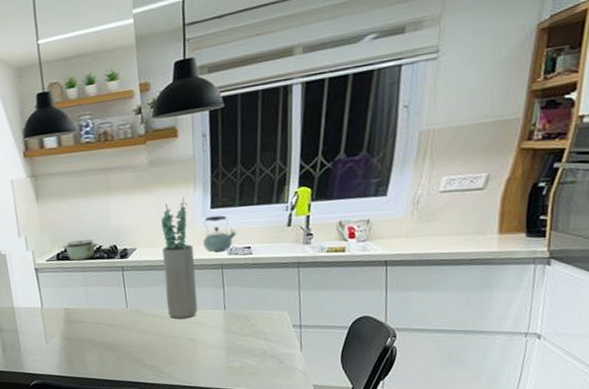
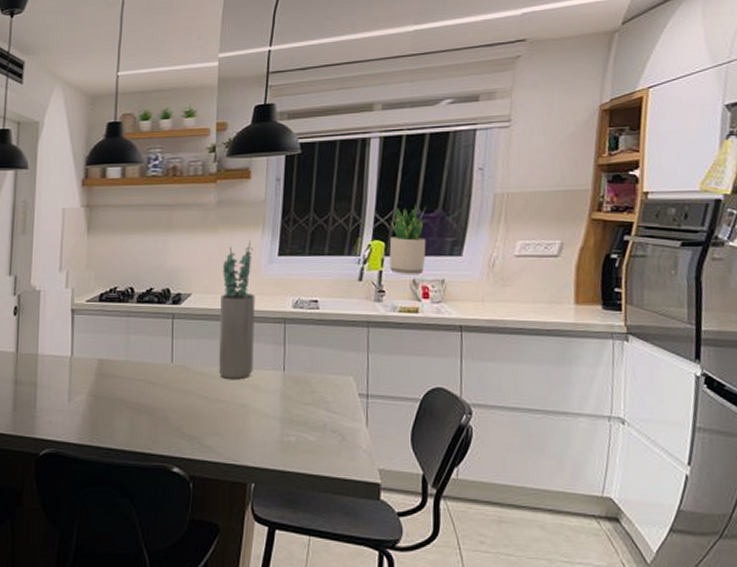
saucepan: present [63,239,98,261] -> none [108,280,149,303]
kettle: present [203,215,238,253] -> none [267,264,305,304]
planter: none [314,149,352,218] -> present [389,205,427,275]

